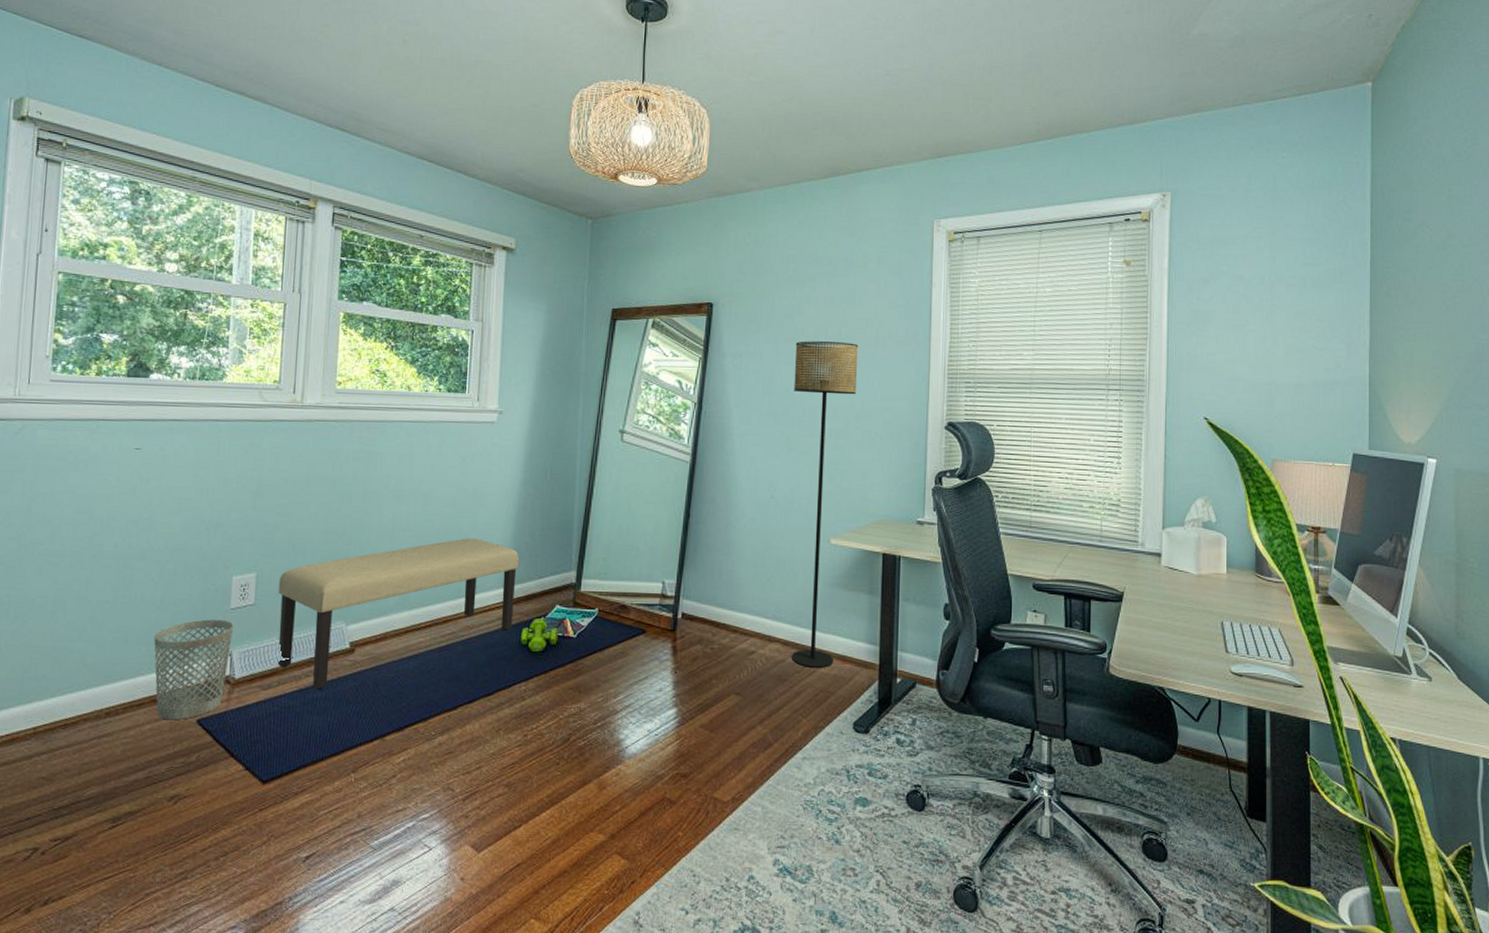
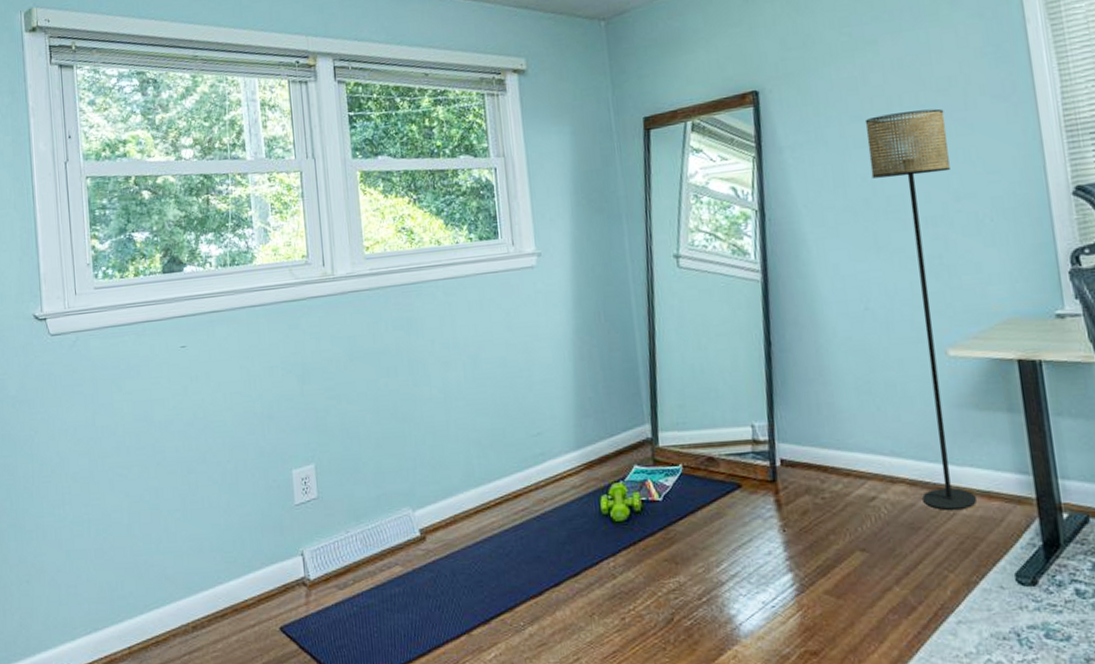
wastebasket: present [154,619,234,720] -> none [226,517,302,630]
bench: present [278,538,520,690] -> none [338,399,589,585]

